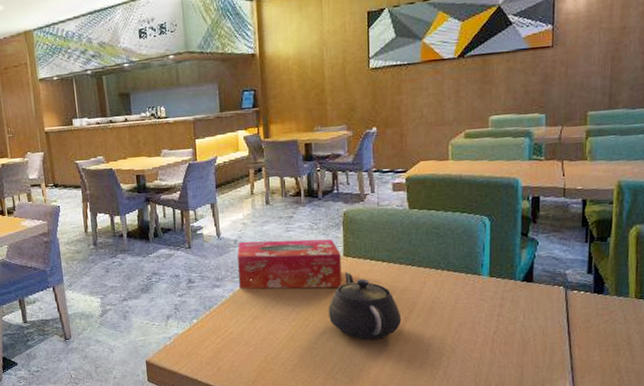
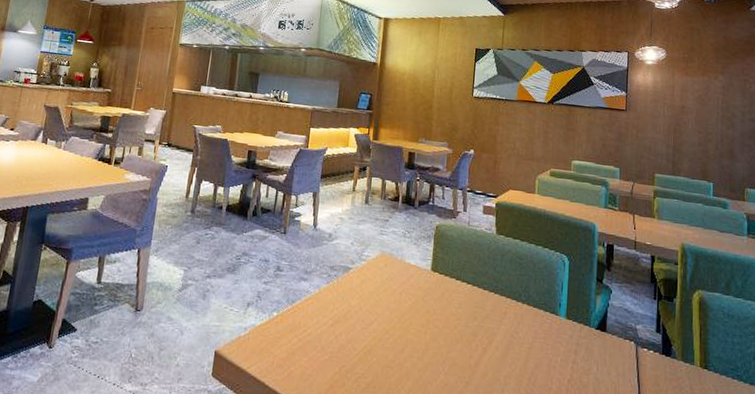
tissue box: present [237,239,342,289] -> none [326,236,429,304]
teapot: present [329,272,402,341] -> none [409,288,480,369]

